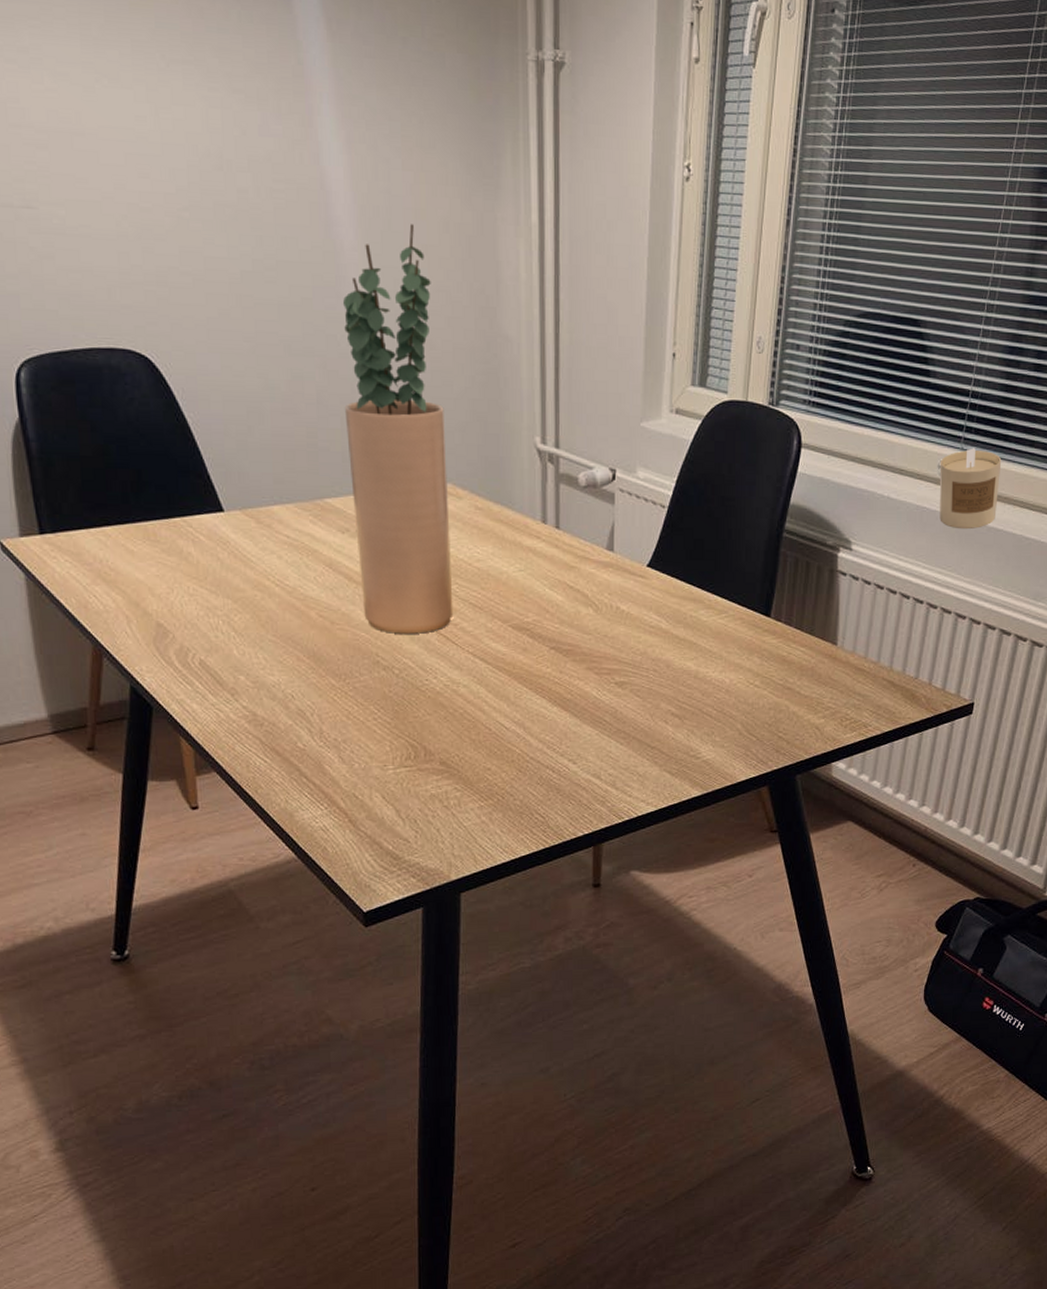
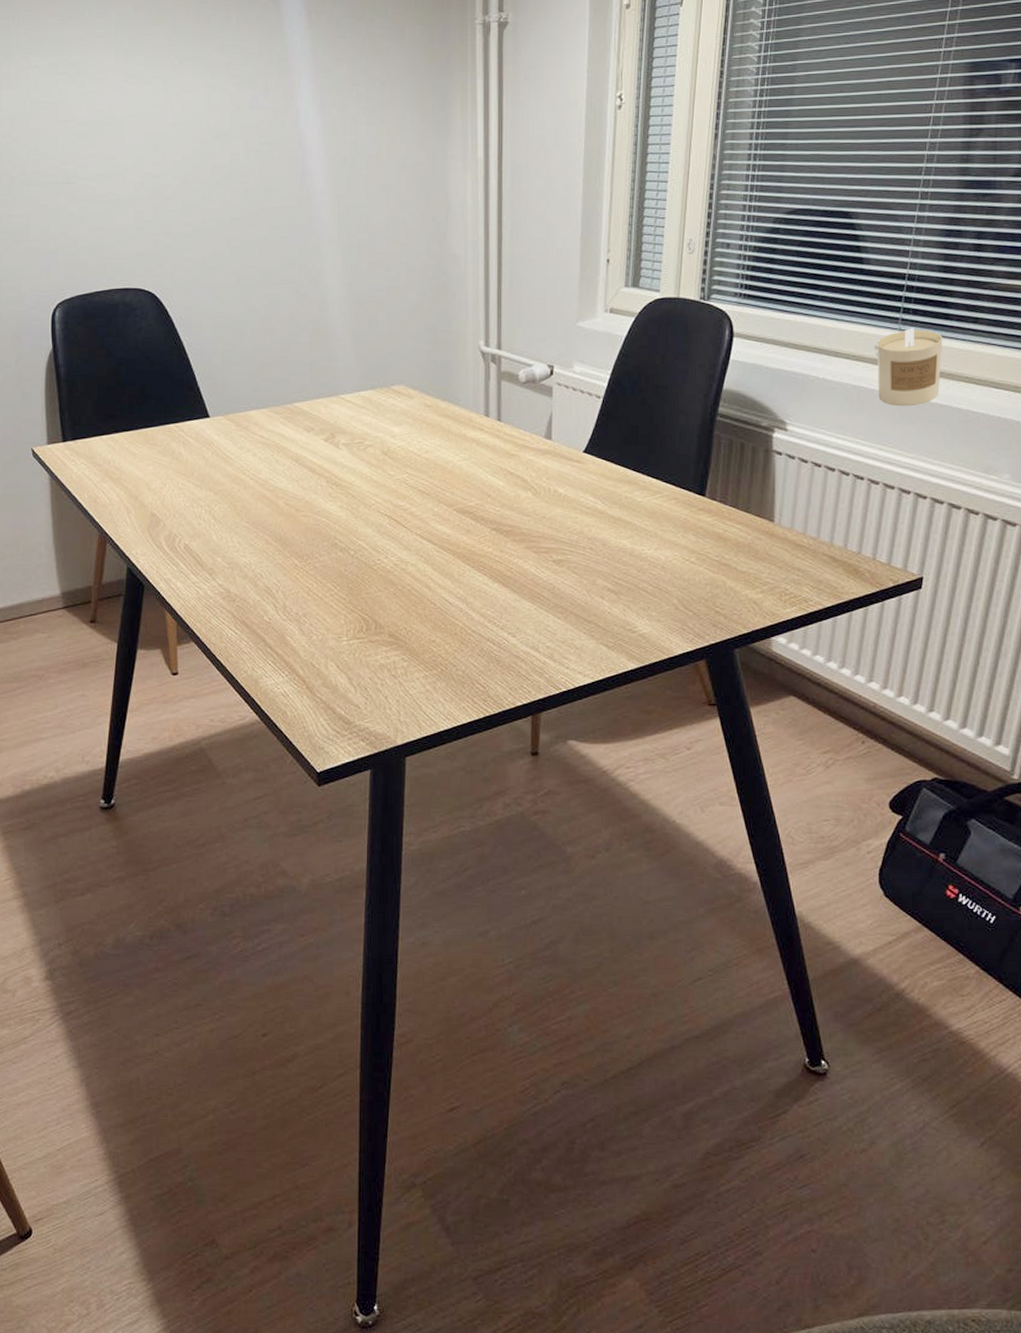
vase: present [343,224,454,634] -> none [313,168,404,519]

